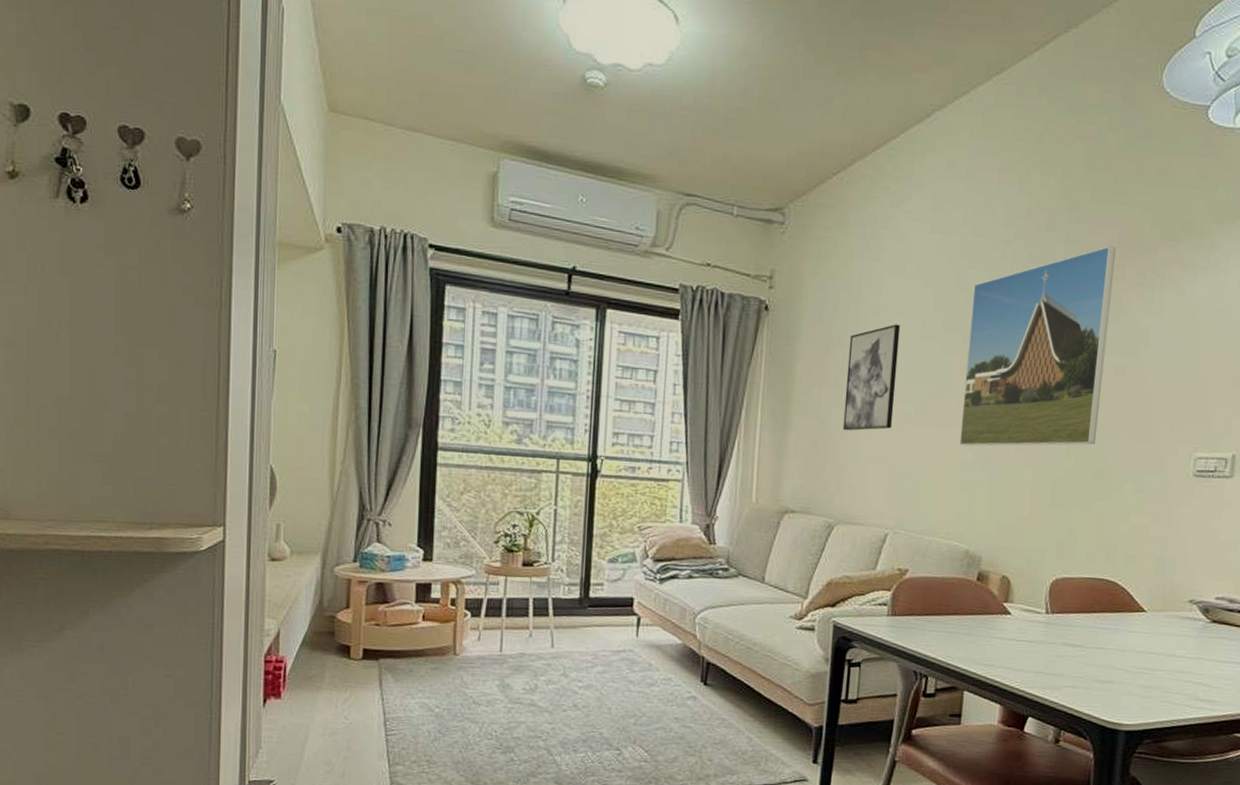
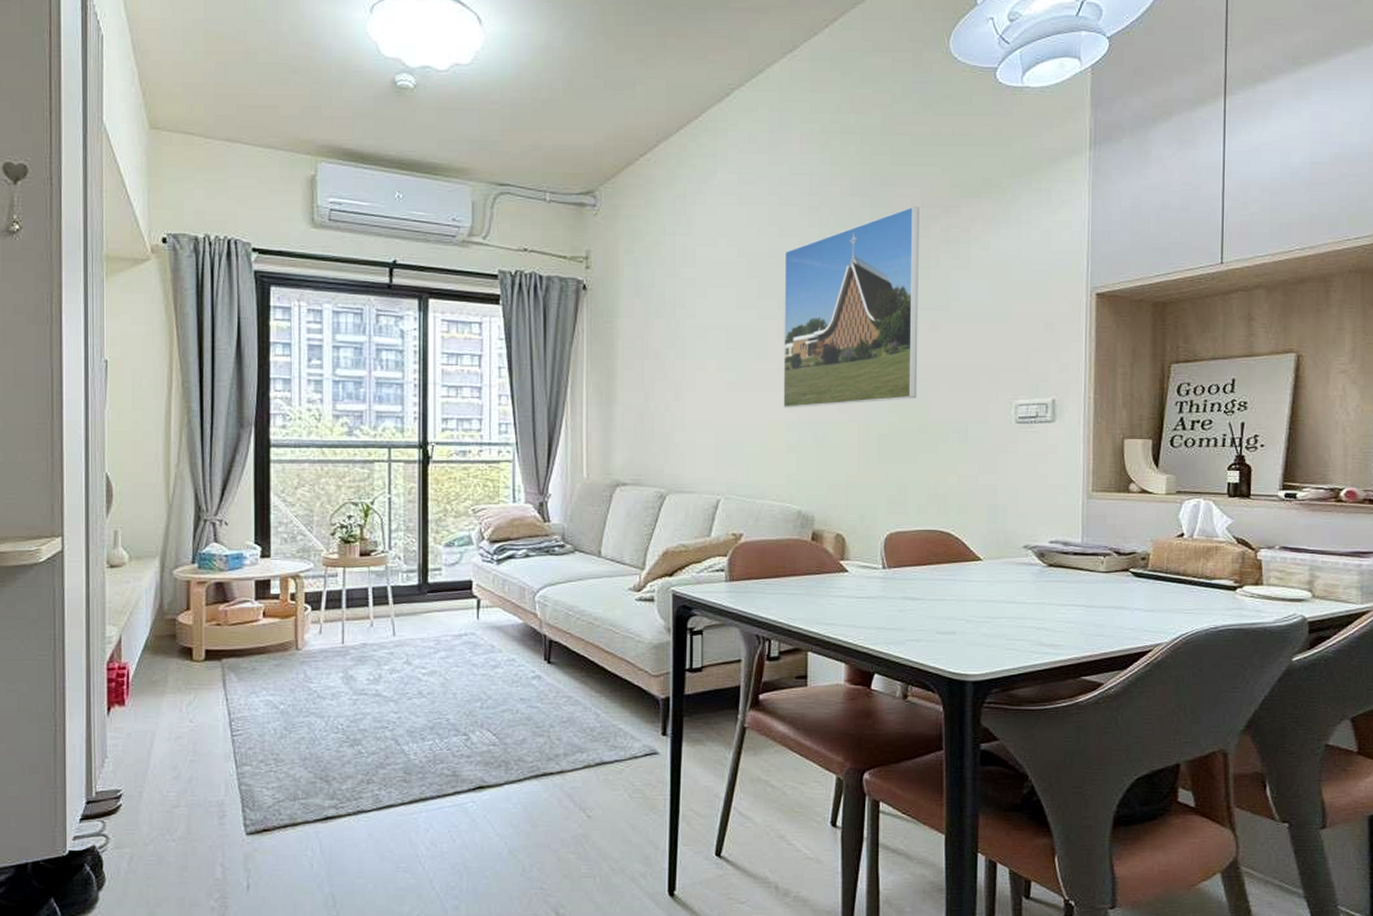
wall art: present [842,324,901,431] -> none [667,295,716,402]

